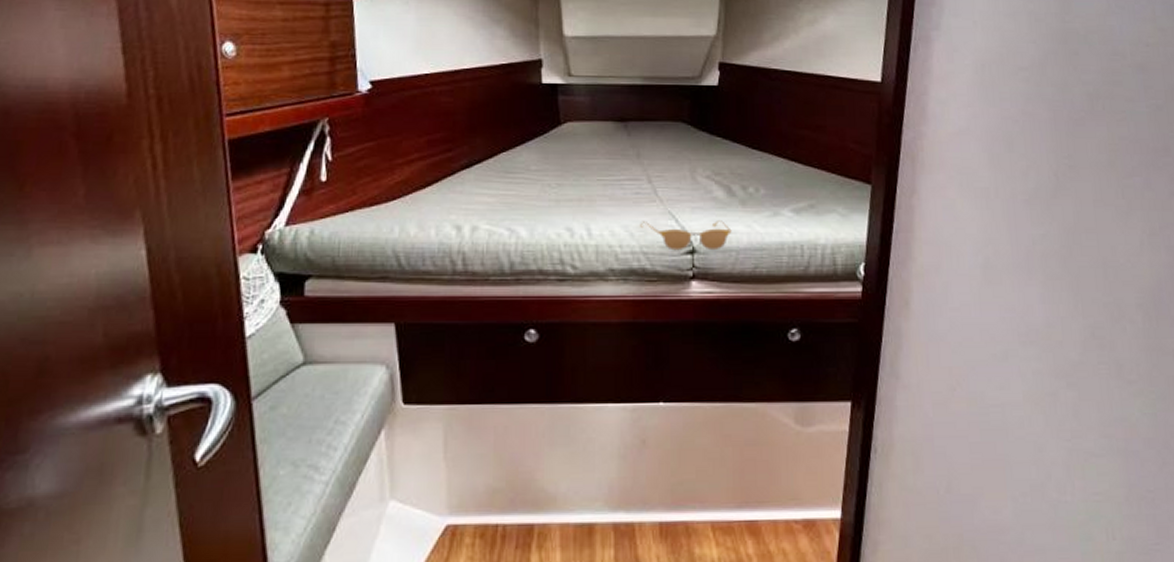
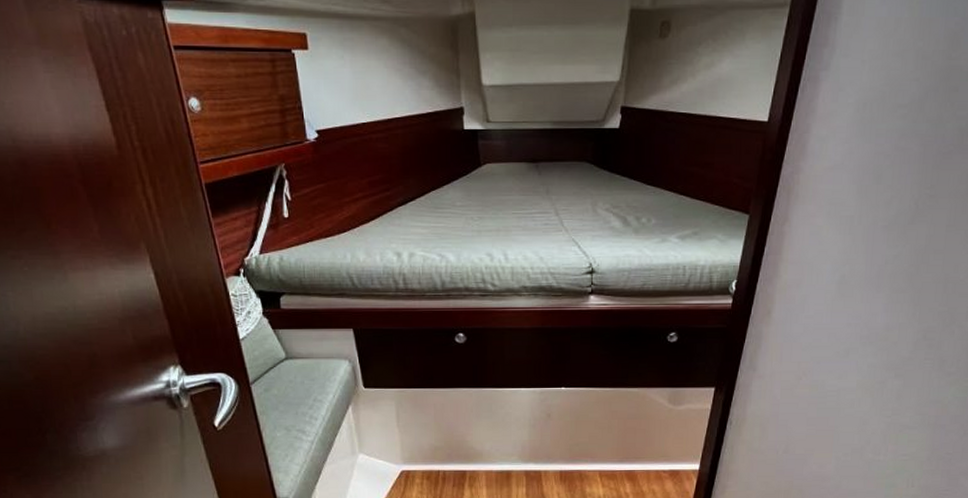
sunglasses: present [640,220,732,251] -> none [548,246,625,271]

